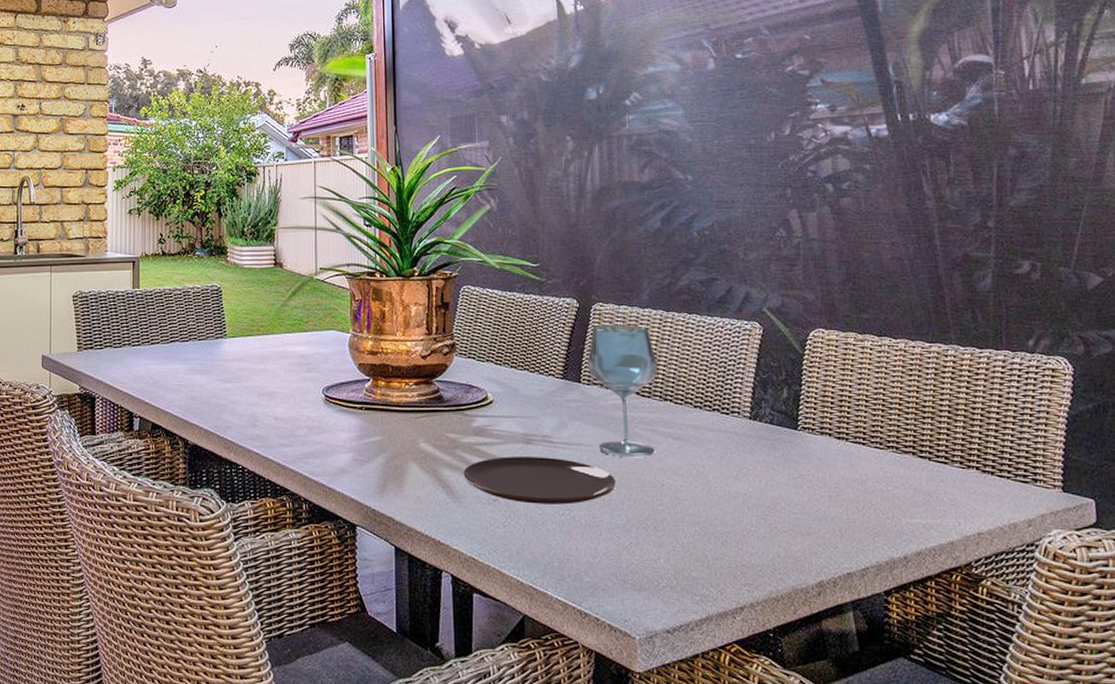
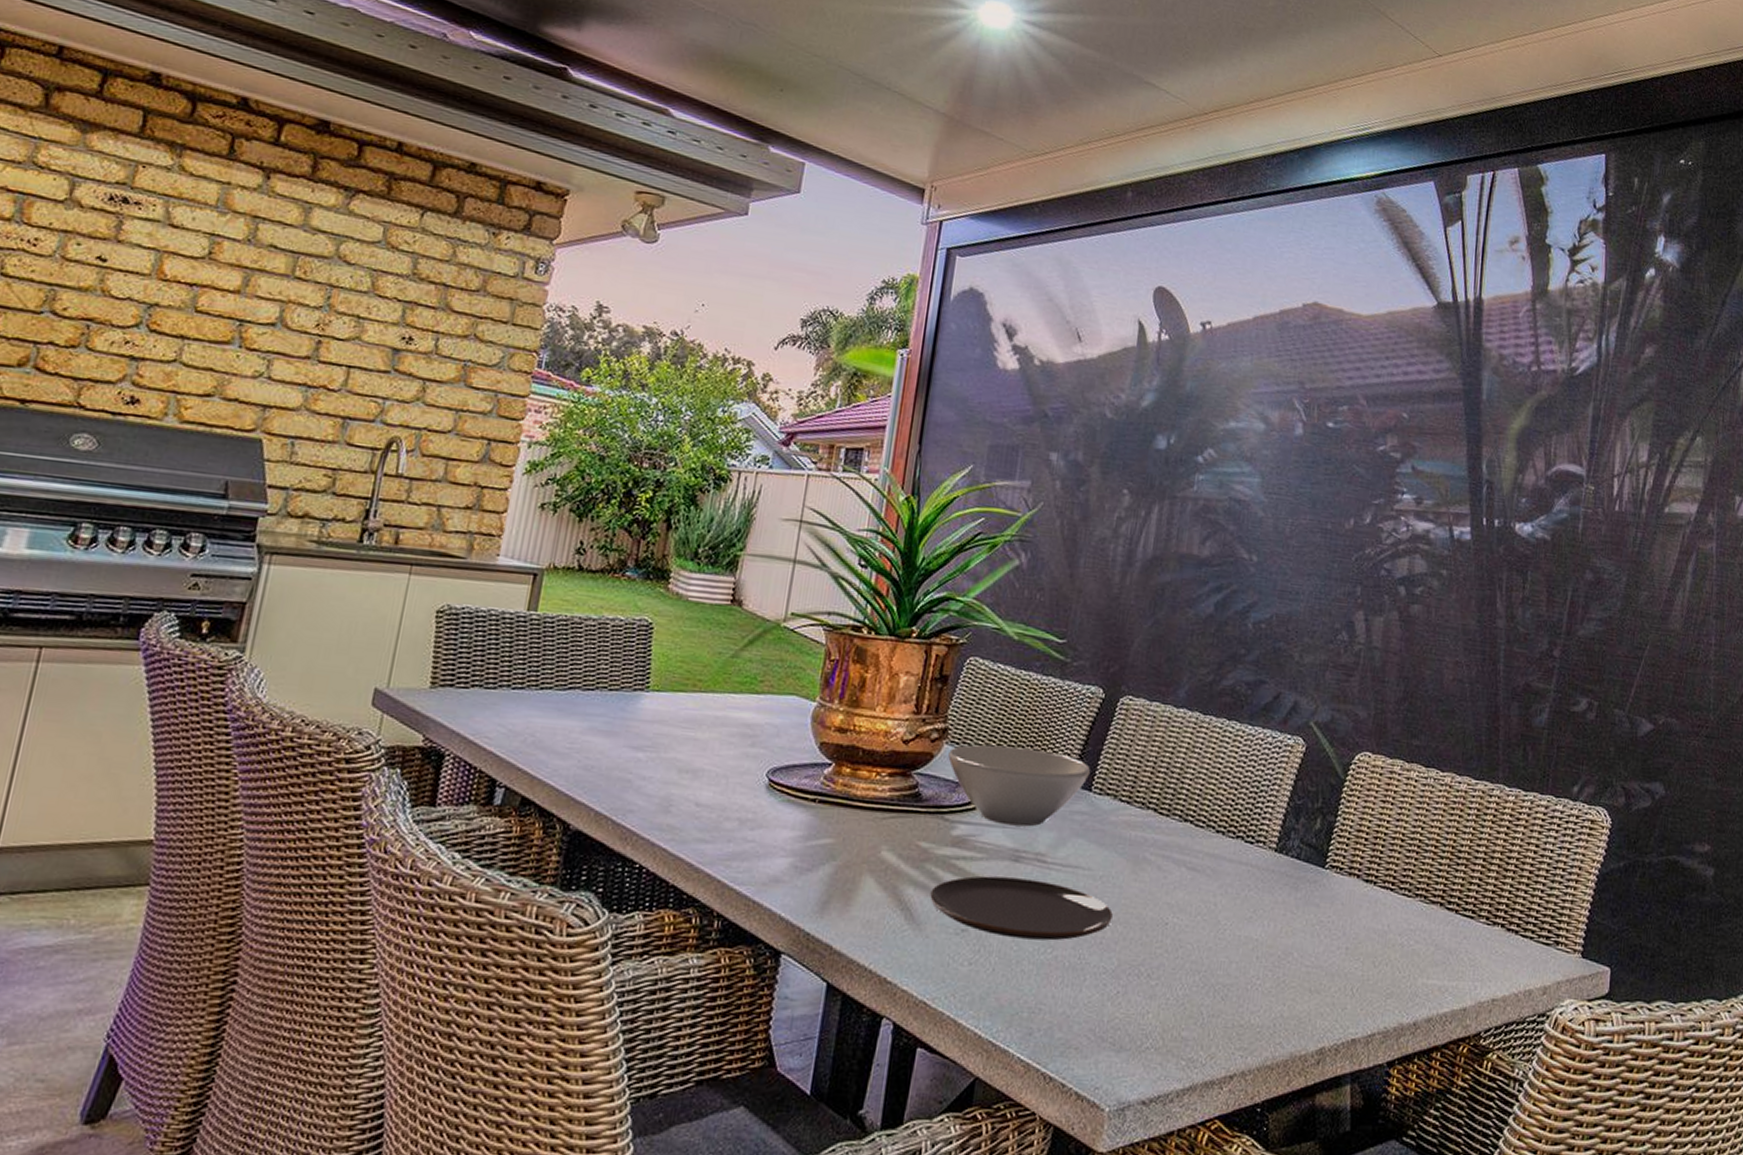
bowl: none [459,353,578,415] -> present [948,744,1091,827]
wine glass: present [587,324,658,458] -> none [1099,723,1184,889]

